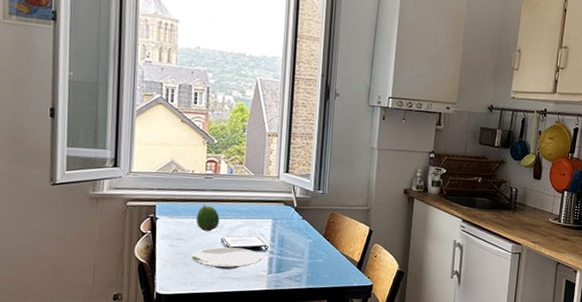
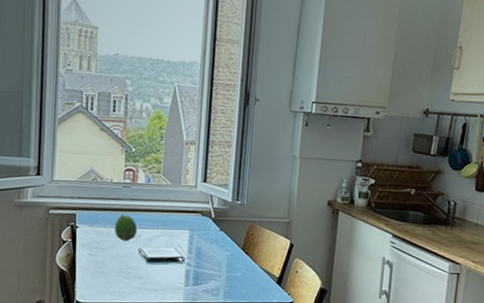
plate: present [191,247,263,269] -> none [109,257,180,280]

